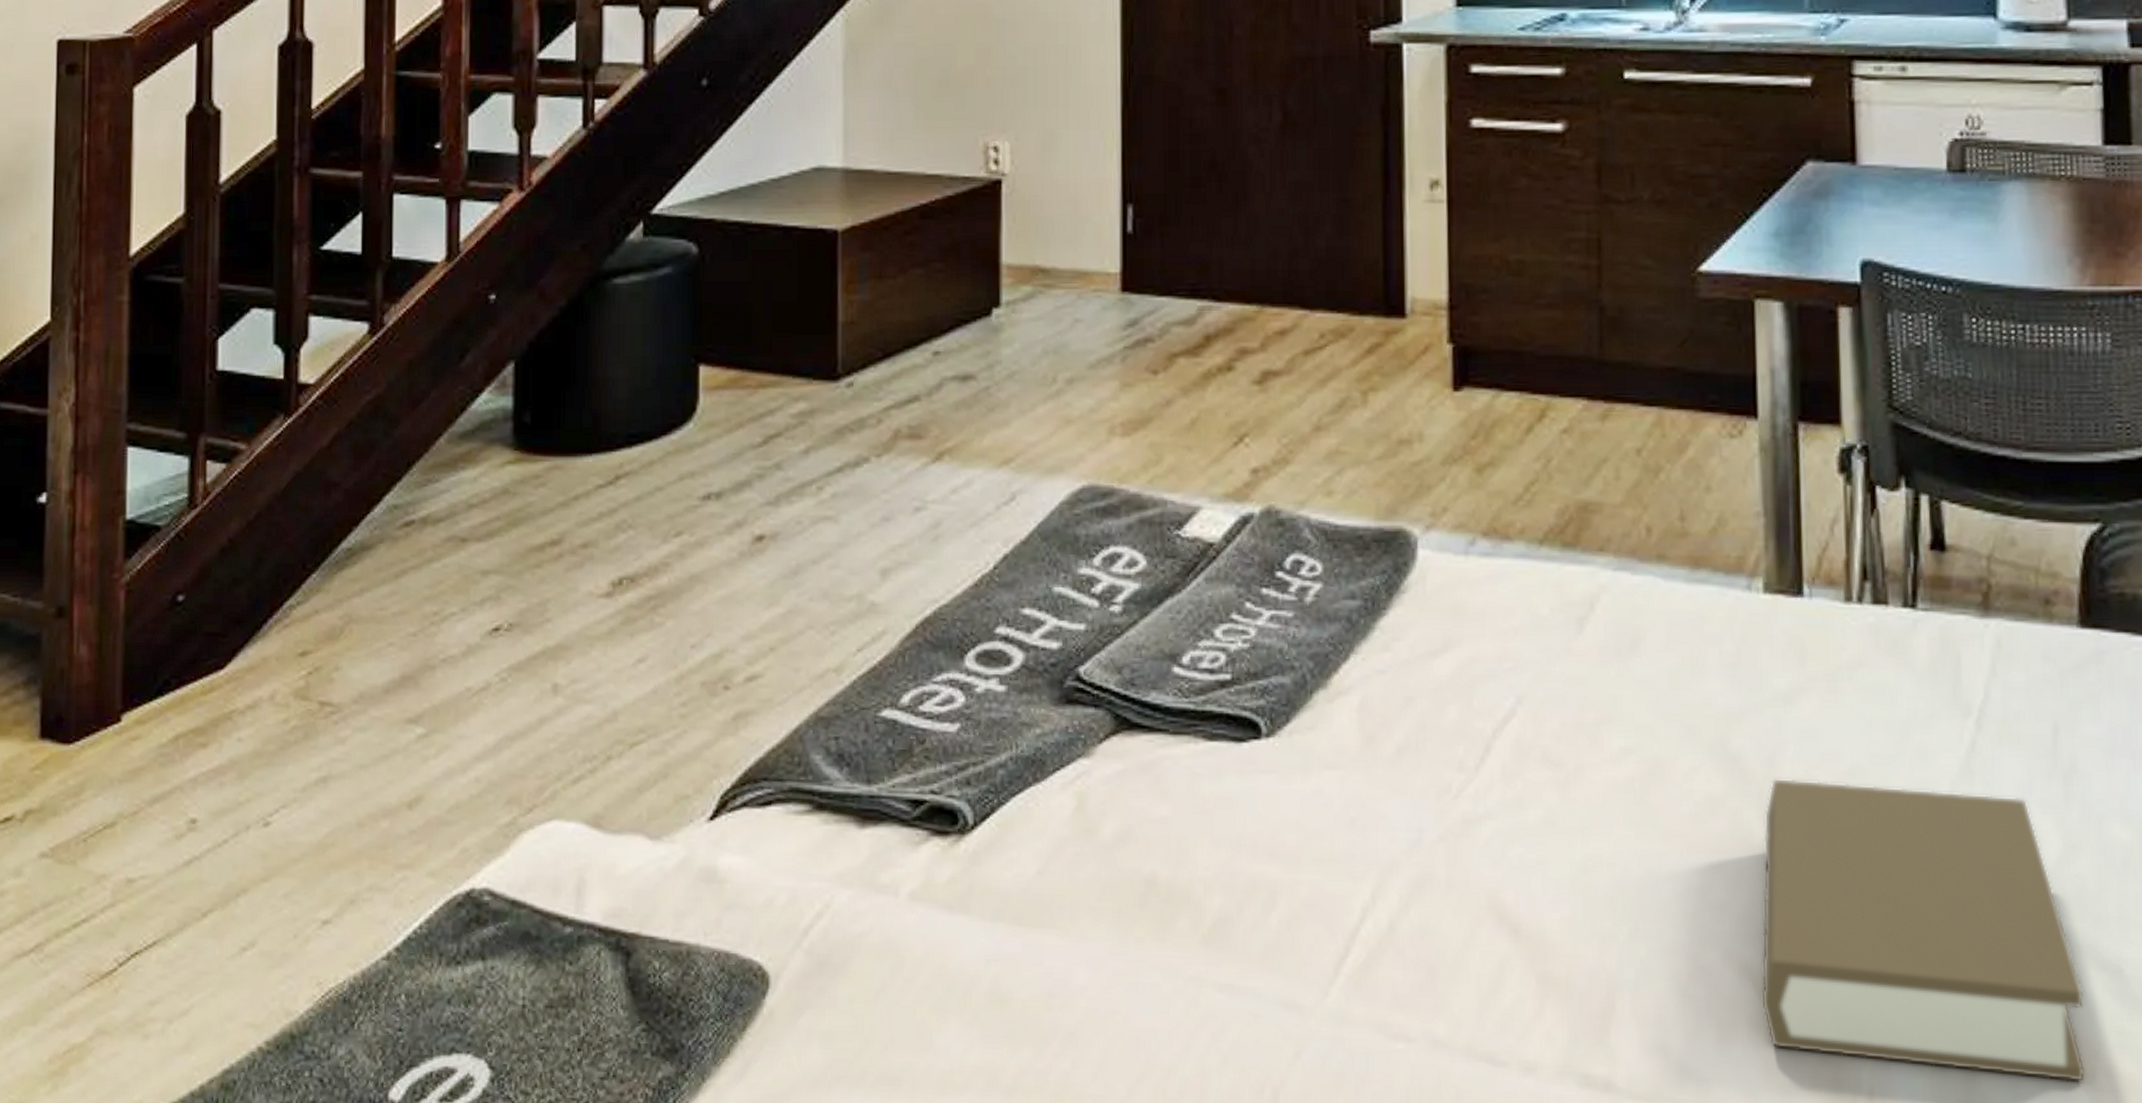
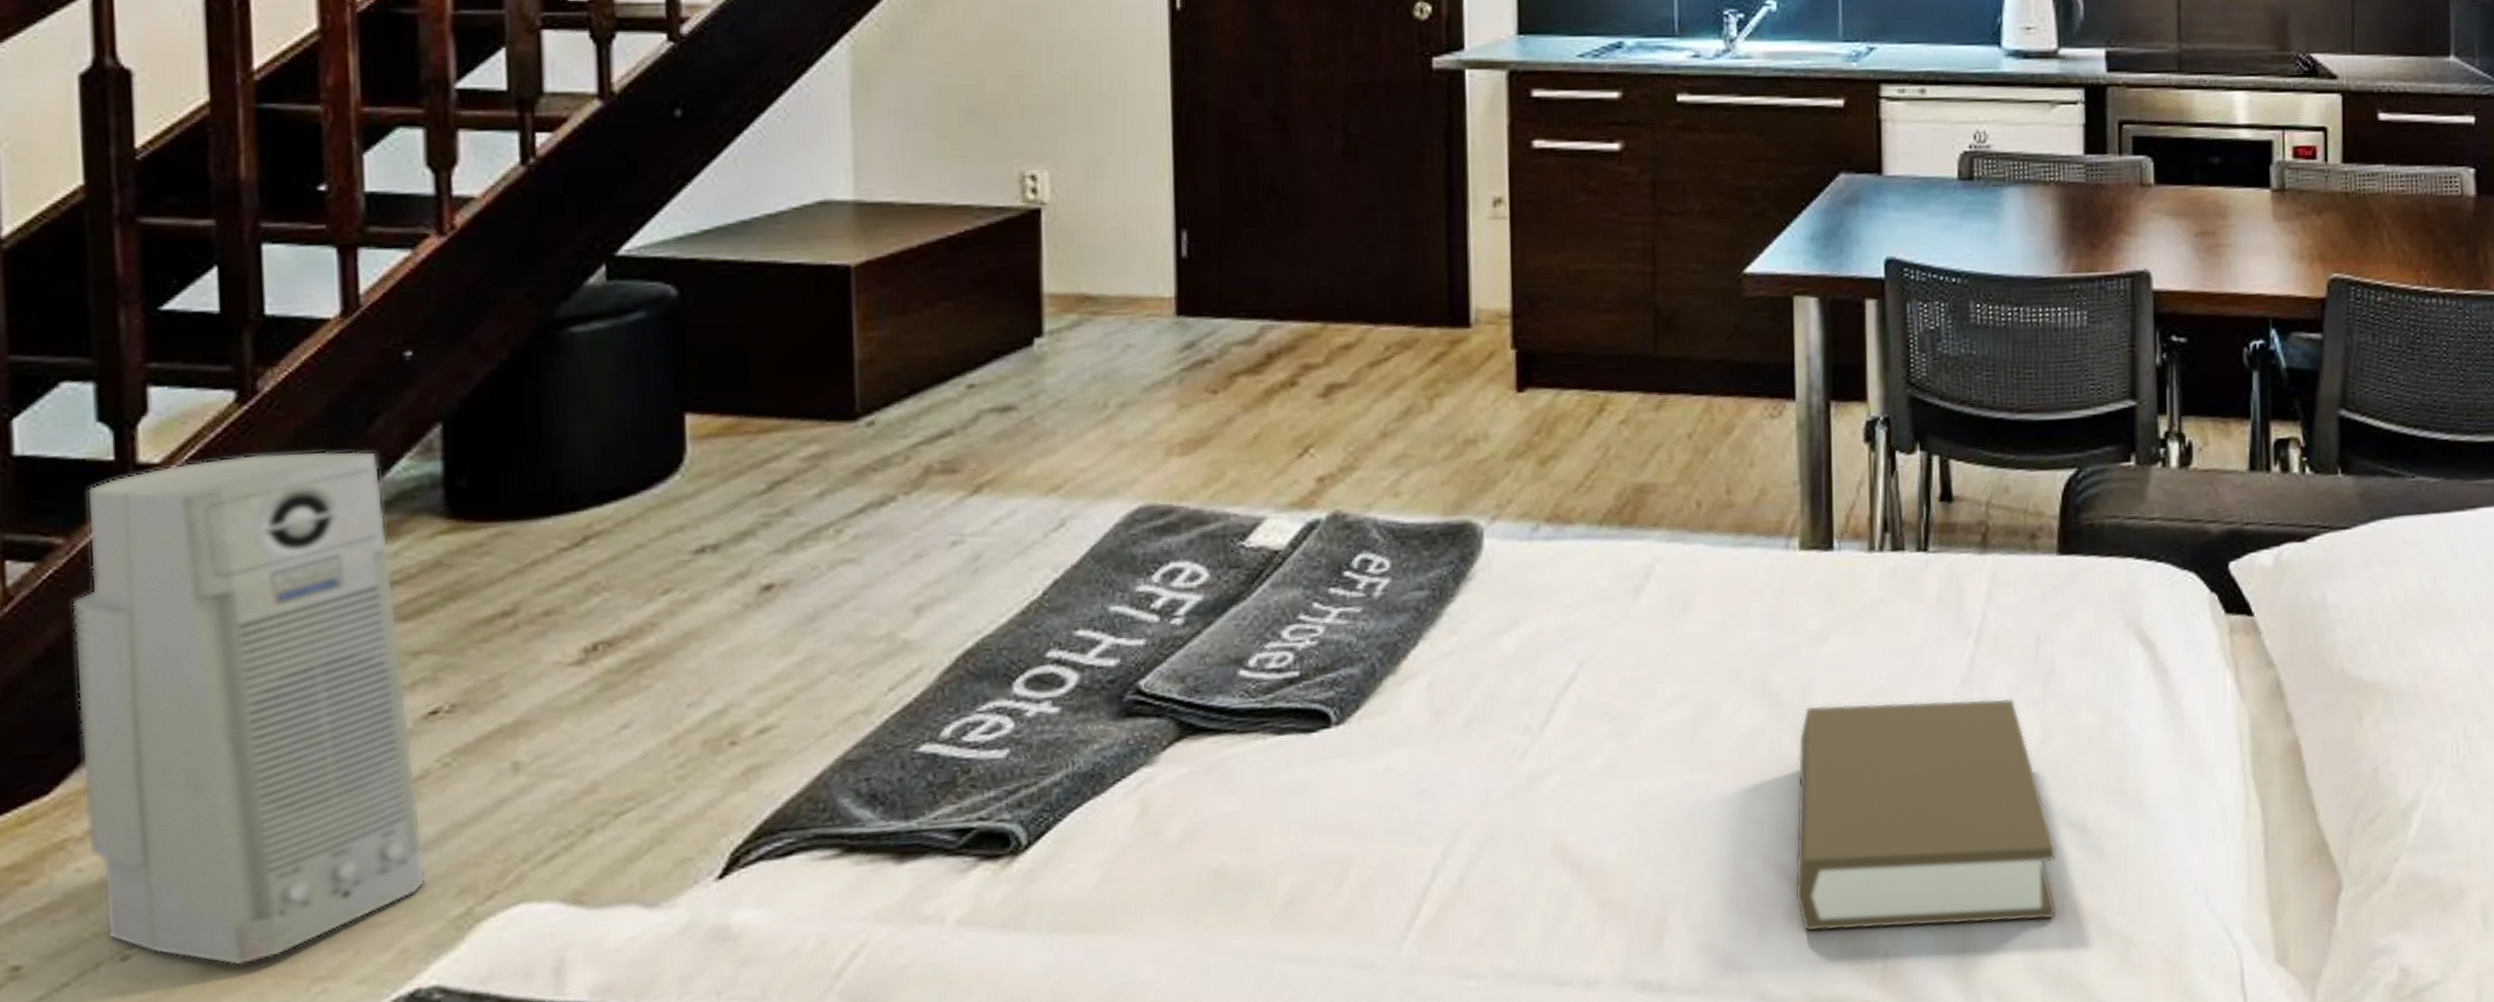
air purifier: none [247,380,484,845] -> present [72,450,427,966]

